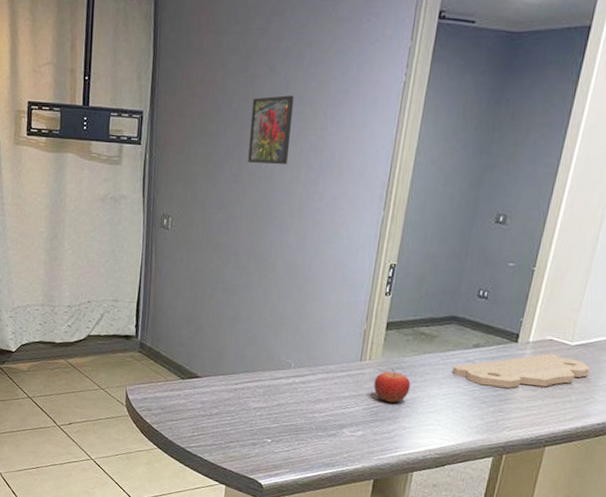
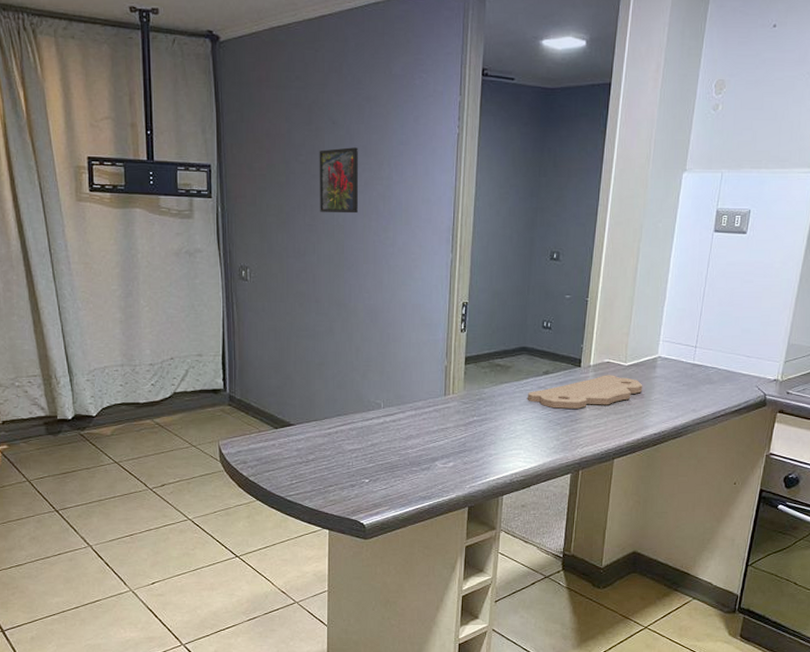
fruit: present [373,368,411,403] -> none [459,400,492,433]

